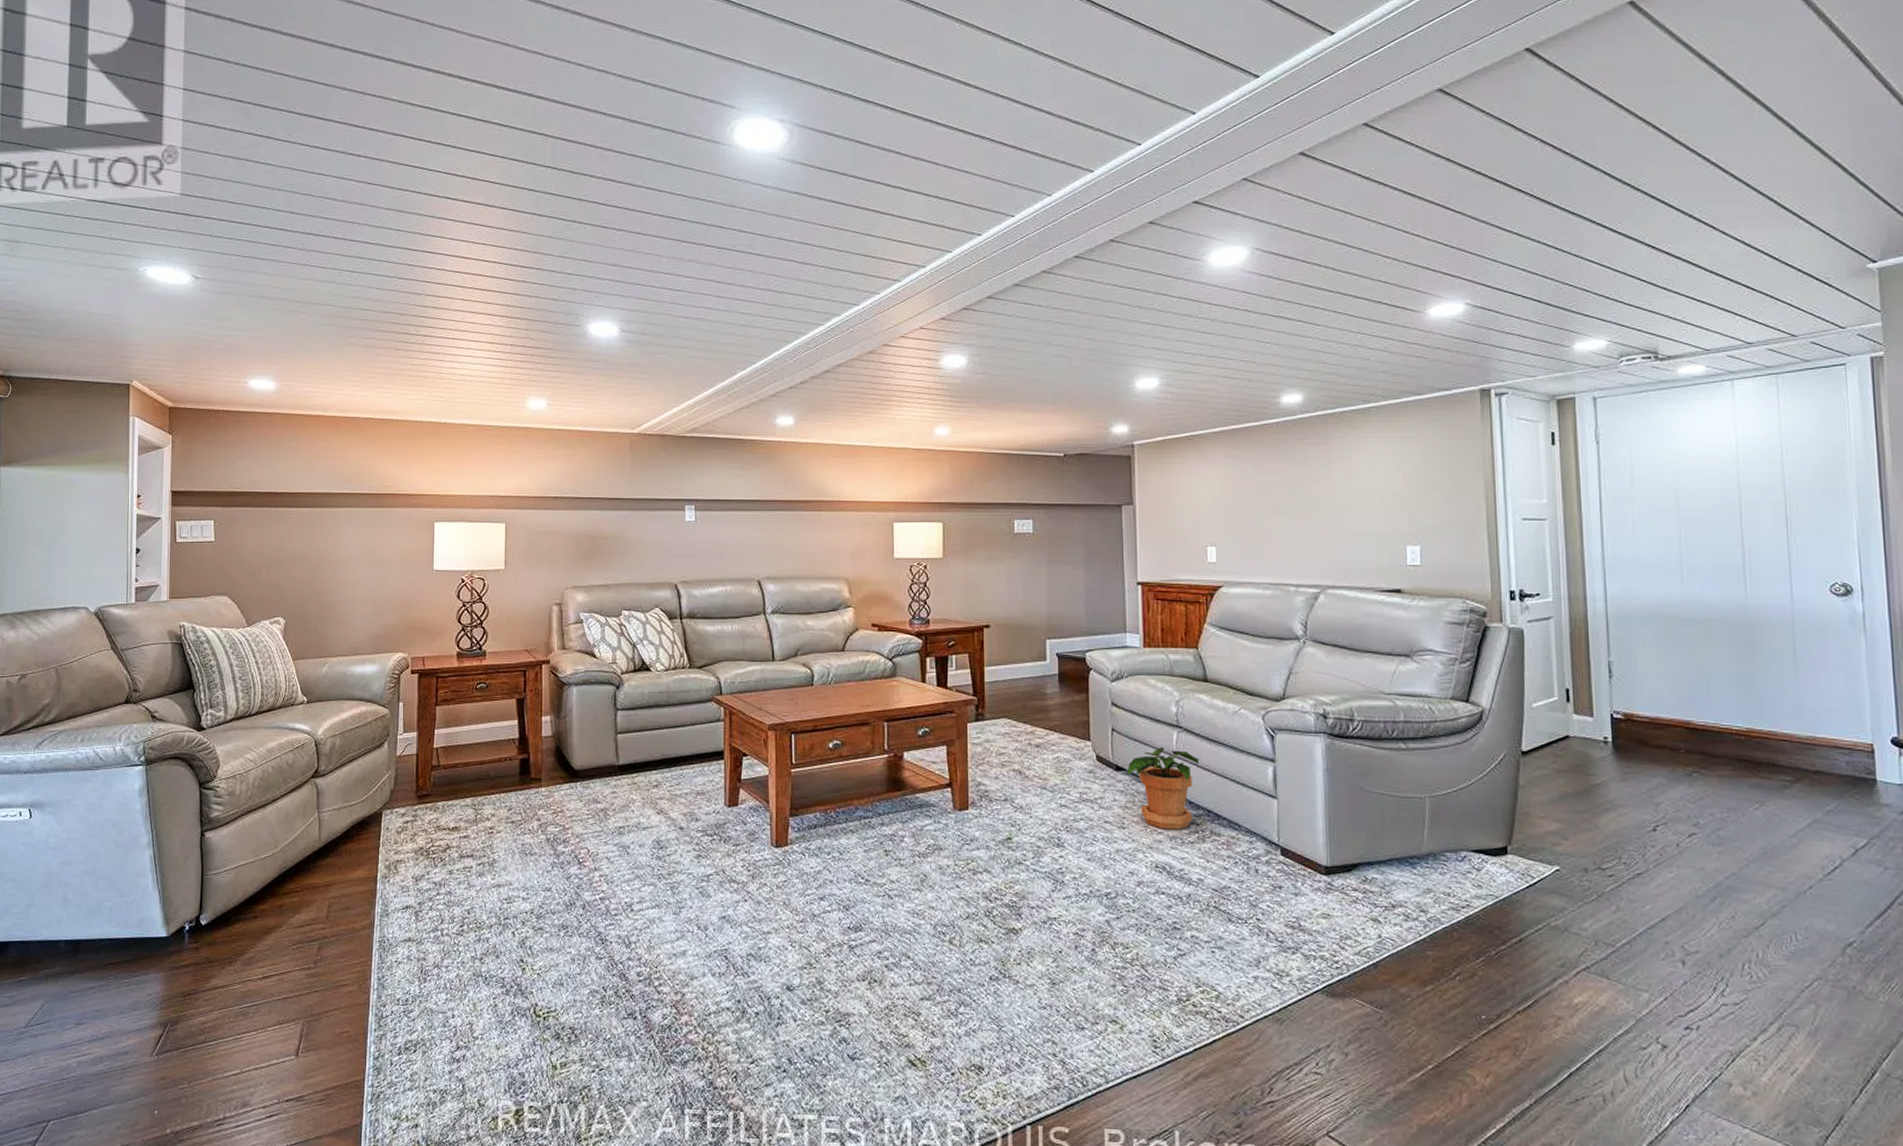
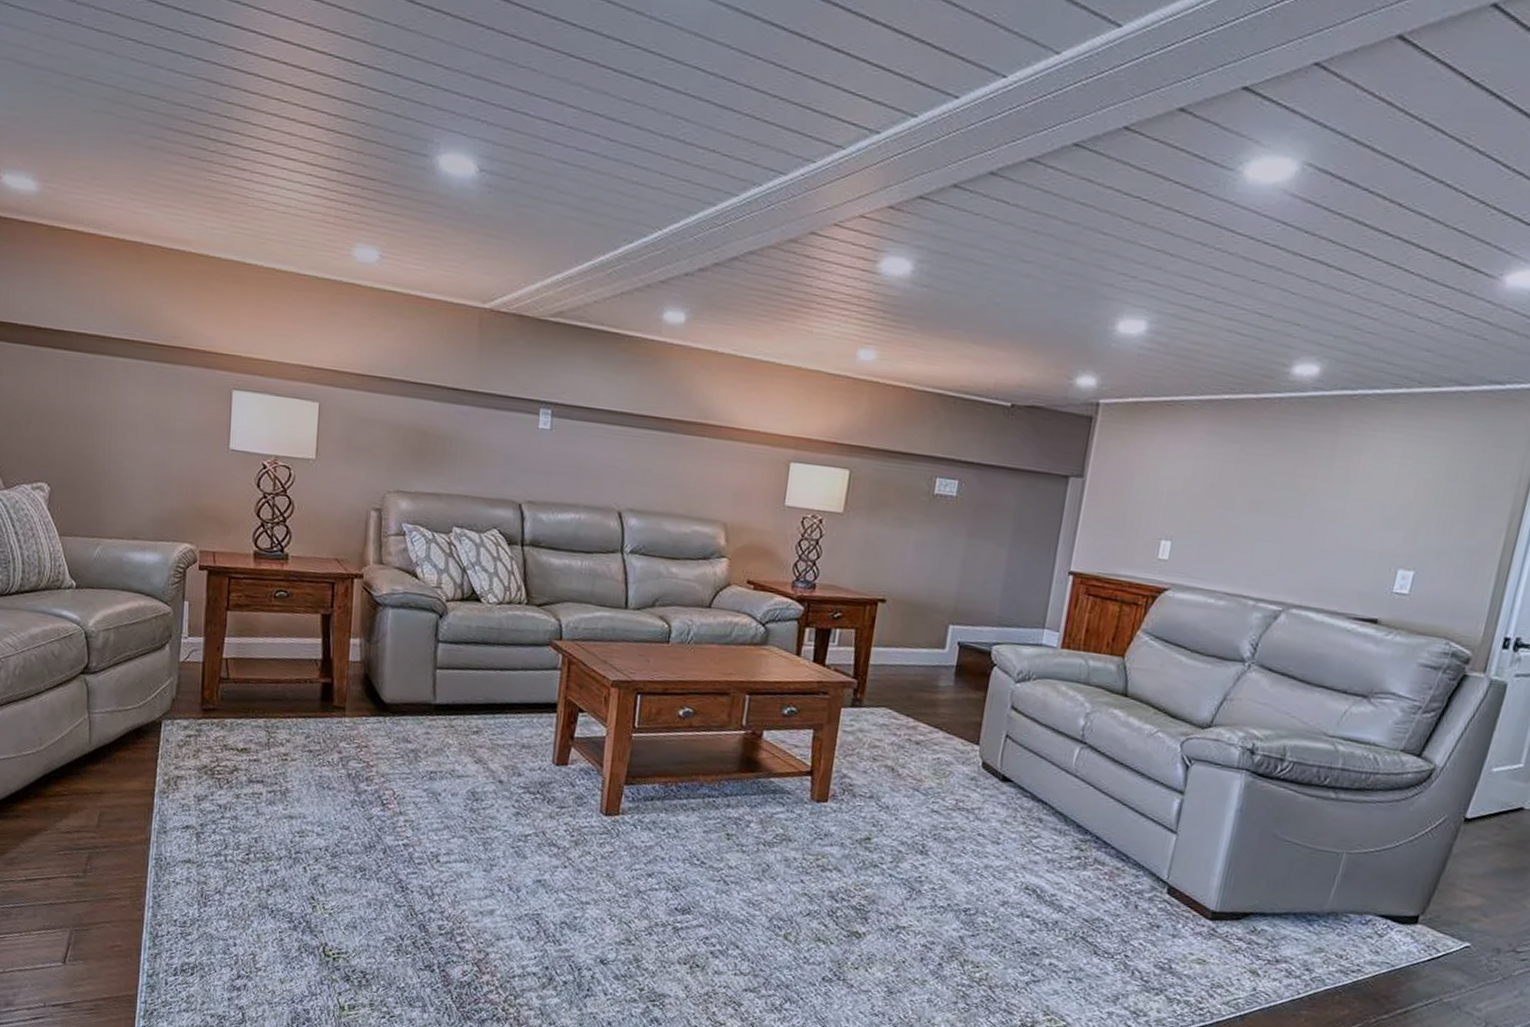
potted plant: present [1127,747,1199,830] -> none [1013,762,1098,853]

